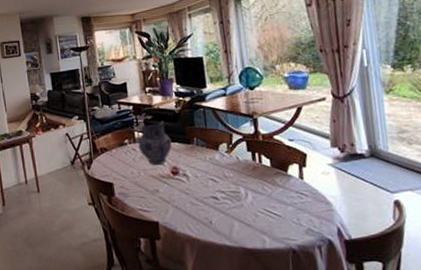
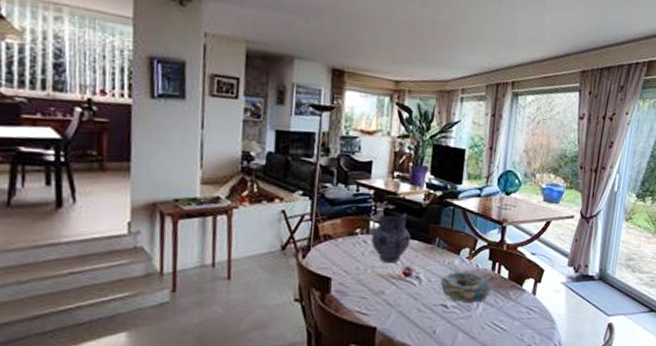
decorative bowl: none [206,164,257,194] -> present [440,271,491,304]

